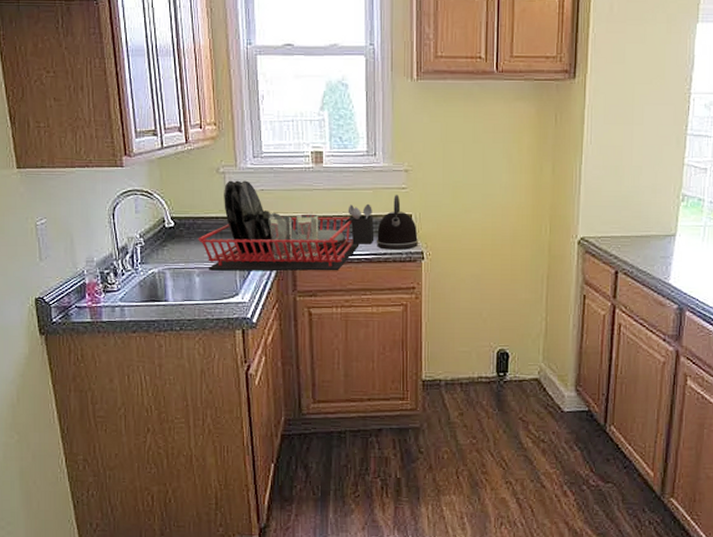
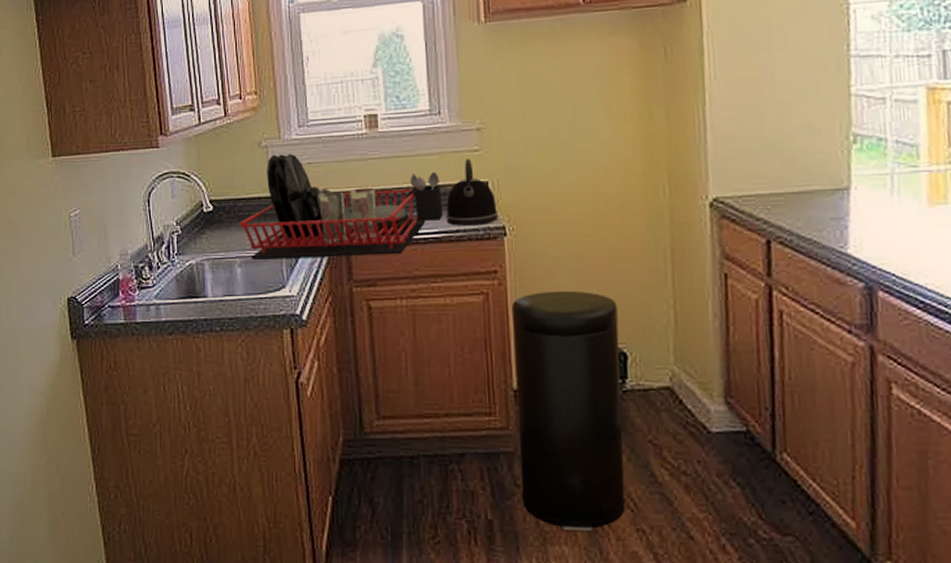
pedal bin: none [423,304,505,485] -> present [511,290,626,532]

